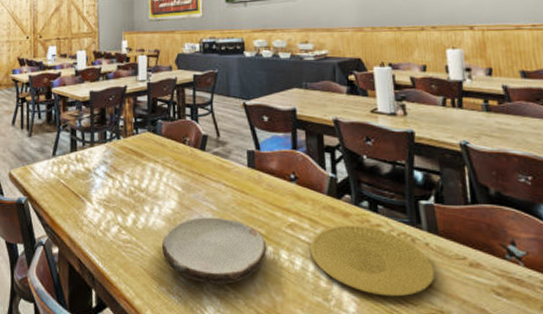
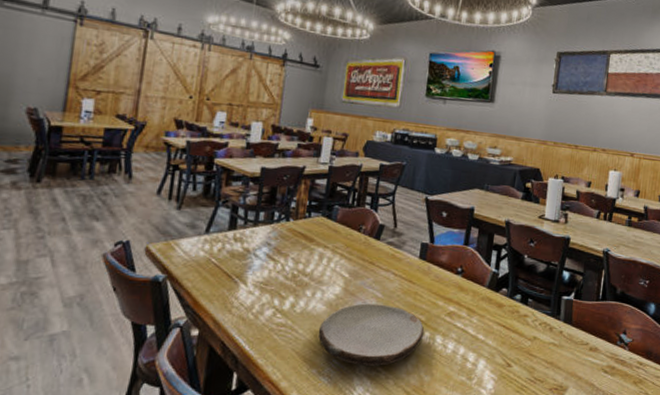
plate: present [310,225,435,297] -> none [463,315,563,375]

